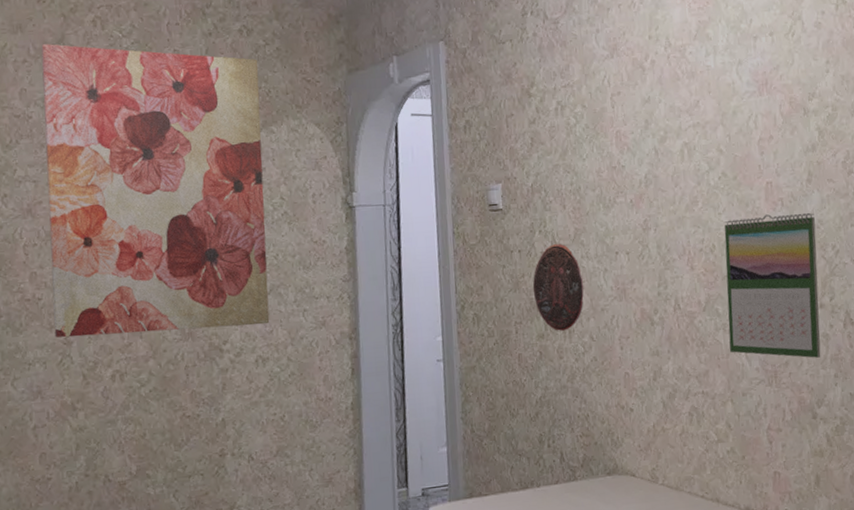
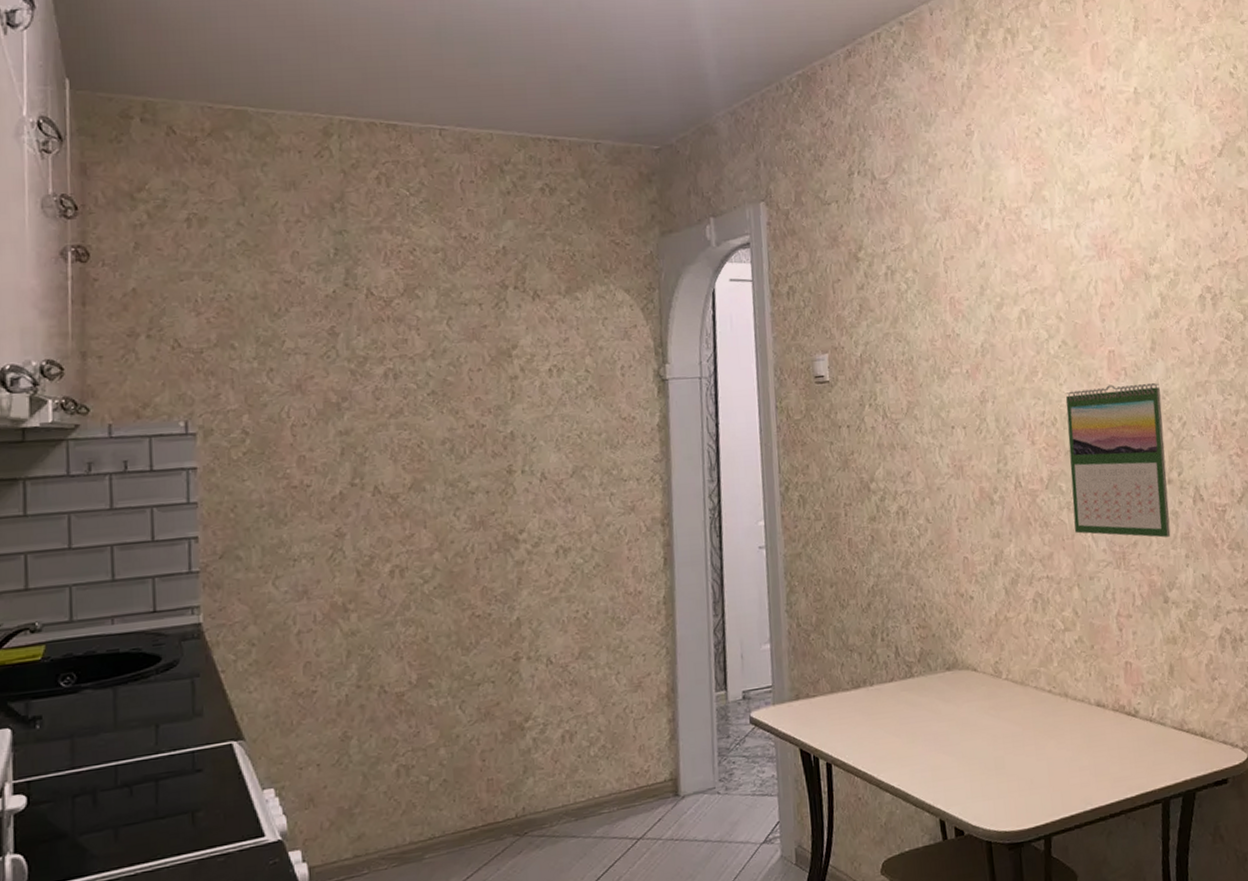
wall art: present [41,44,270,338] -> none [317,202,573,529]
decorative plate: present [532,244,584,331] -> none [862,418,919,513]

